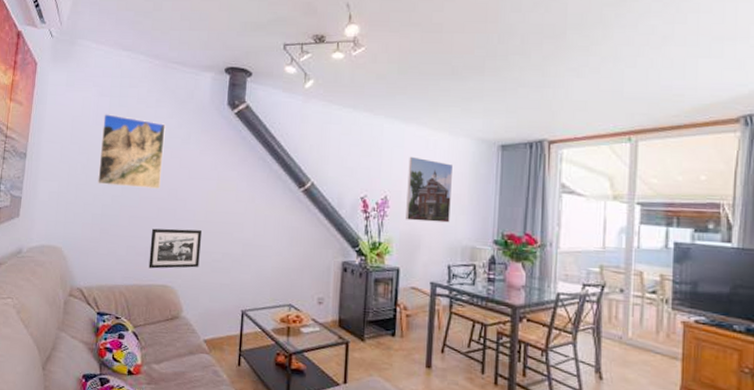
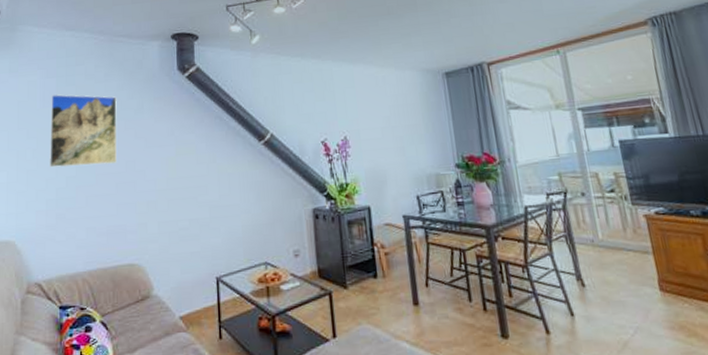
picture frame: present [148,228,201,269] -> none [111,199,166,248]
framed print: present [406,156,452,223] -> none [361,94,411,157]

